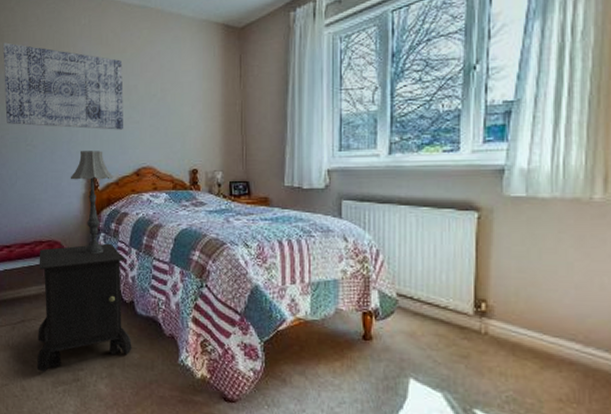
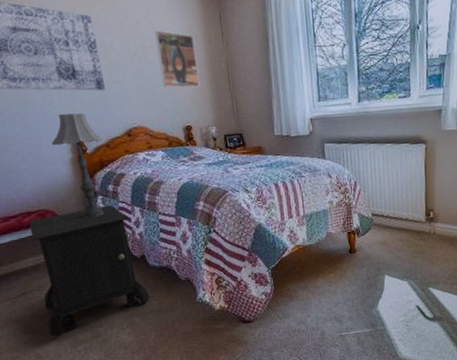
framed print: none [175,73,212,131] -> present [155,30,200,89]

